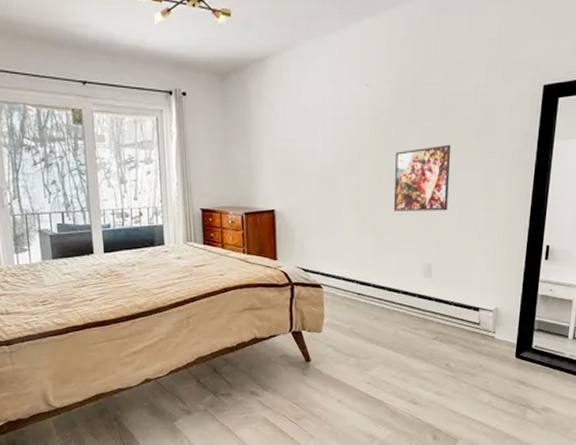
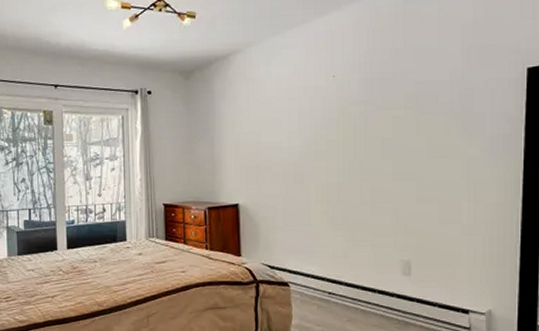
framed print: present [393,144,452,211] -> none [365,133,427,204]

